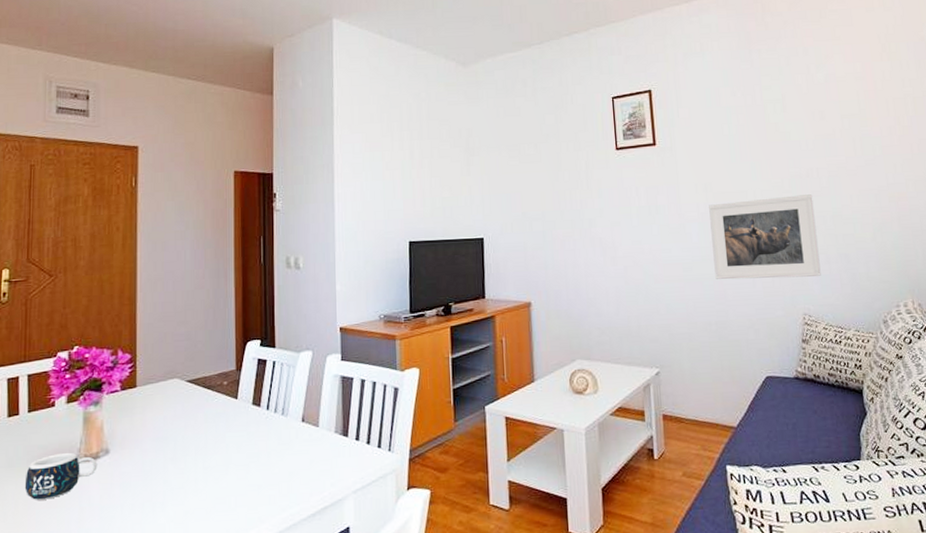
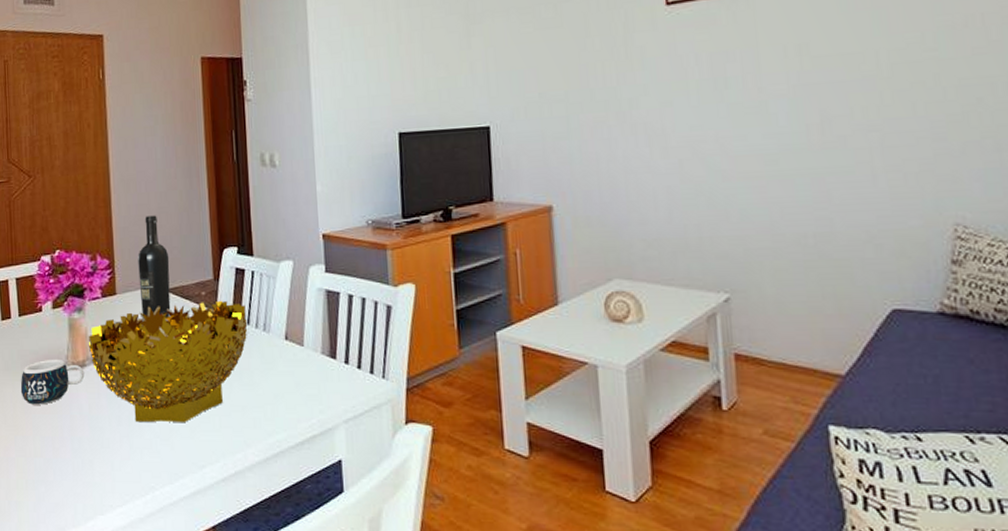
decorative bowl: none [103,388,267,509] -> present [88,300,248,423]
wine bottle: none [161,312,193,406] -> present [138,215,171,317]
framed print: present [709,194,821,280] -> none [804,52,986,176]

